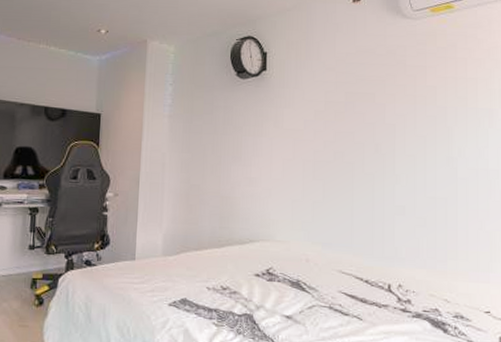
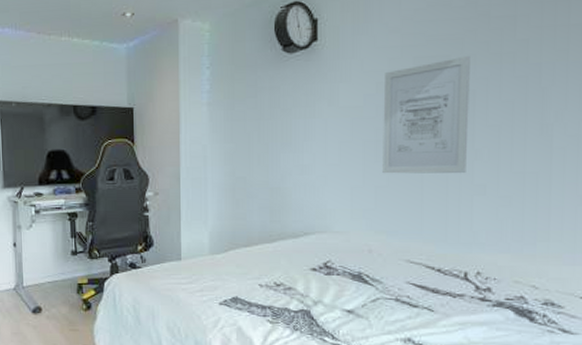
wall art: none [319,95,391,196] -> present [382,55,470,174]

